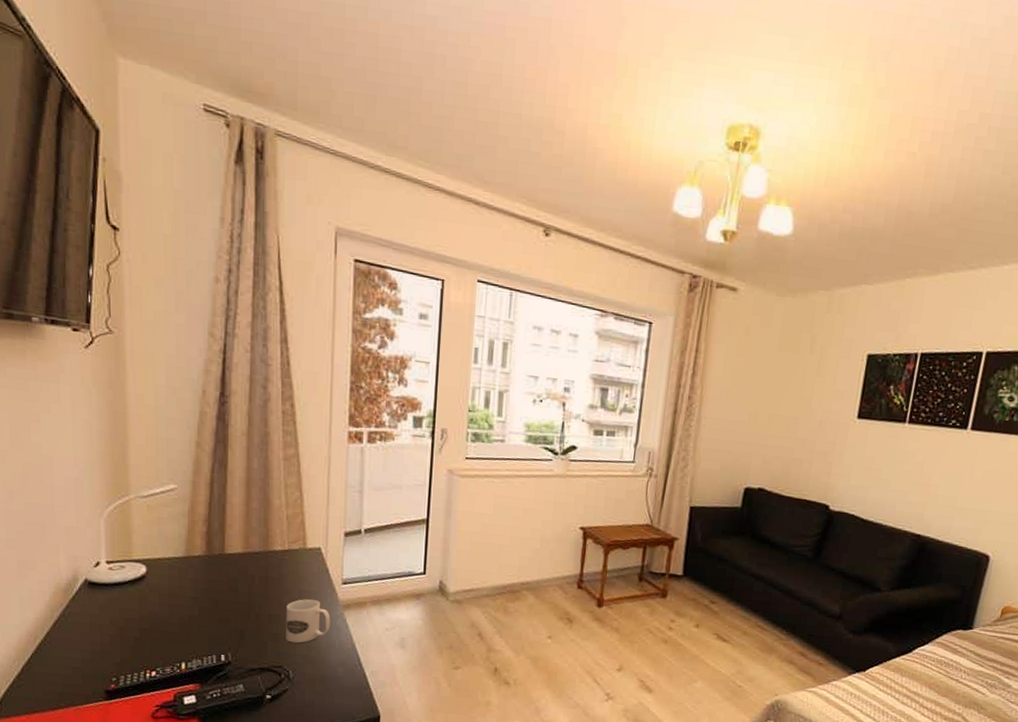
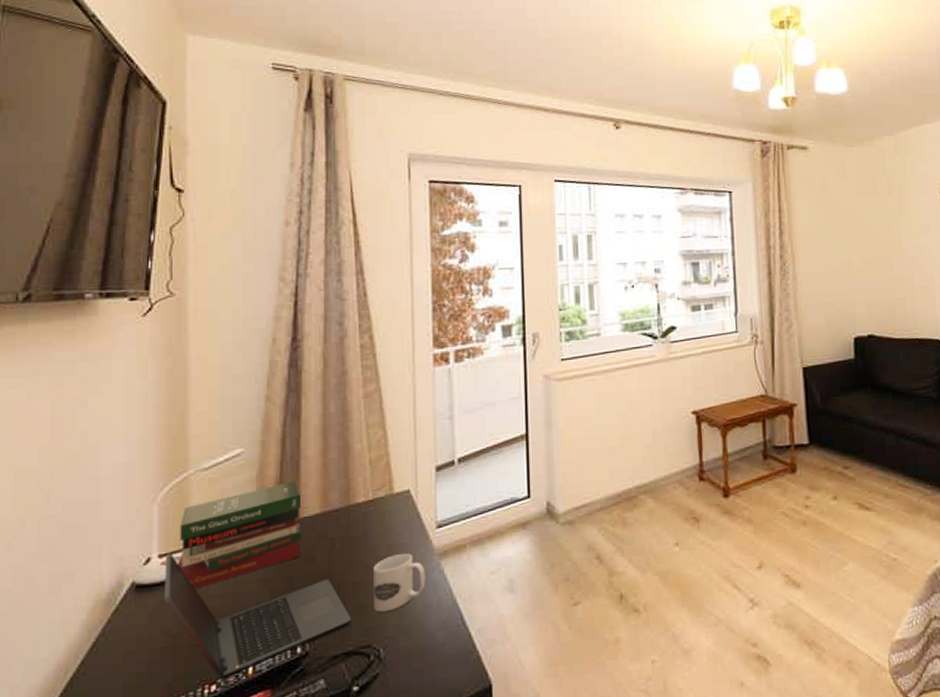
laptop: none [111,561,266,669] -> present [165,553,351,680]
books: none [122,521,227,594] -> present [177,480,302,589]

